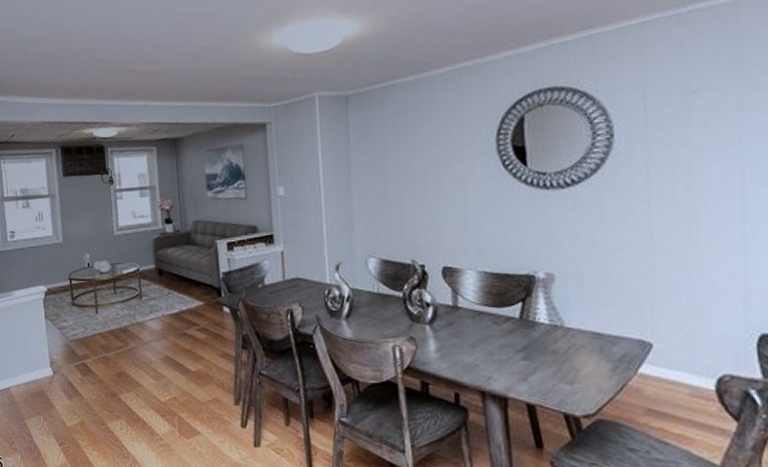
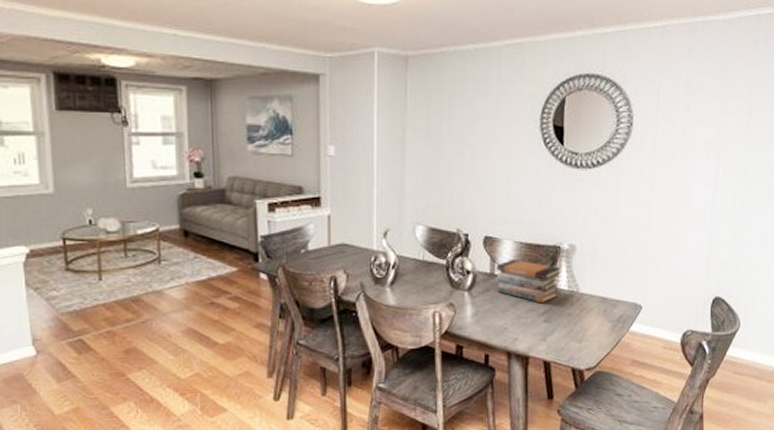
book stack: none [459,291,539,339] -> present [496,260,561,304]

